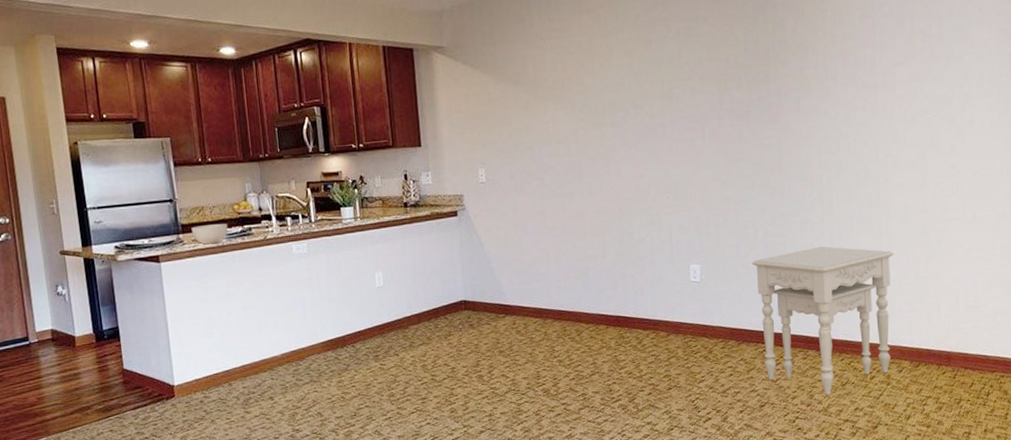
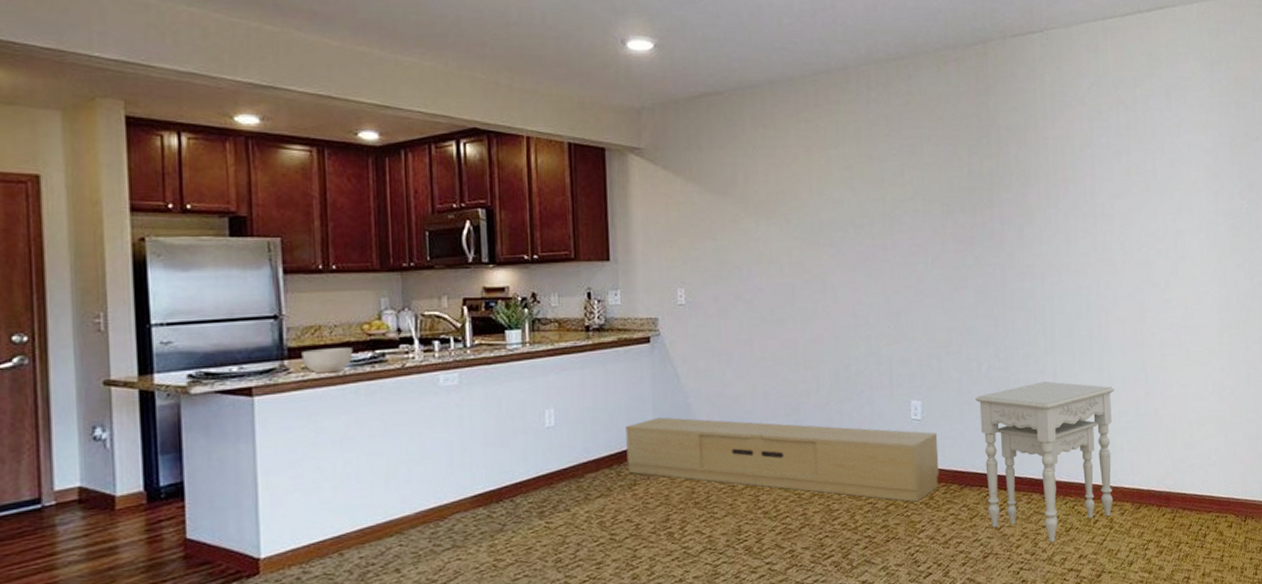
tv stand: none [440,279,718,355] -> present [625,417,939,502]

